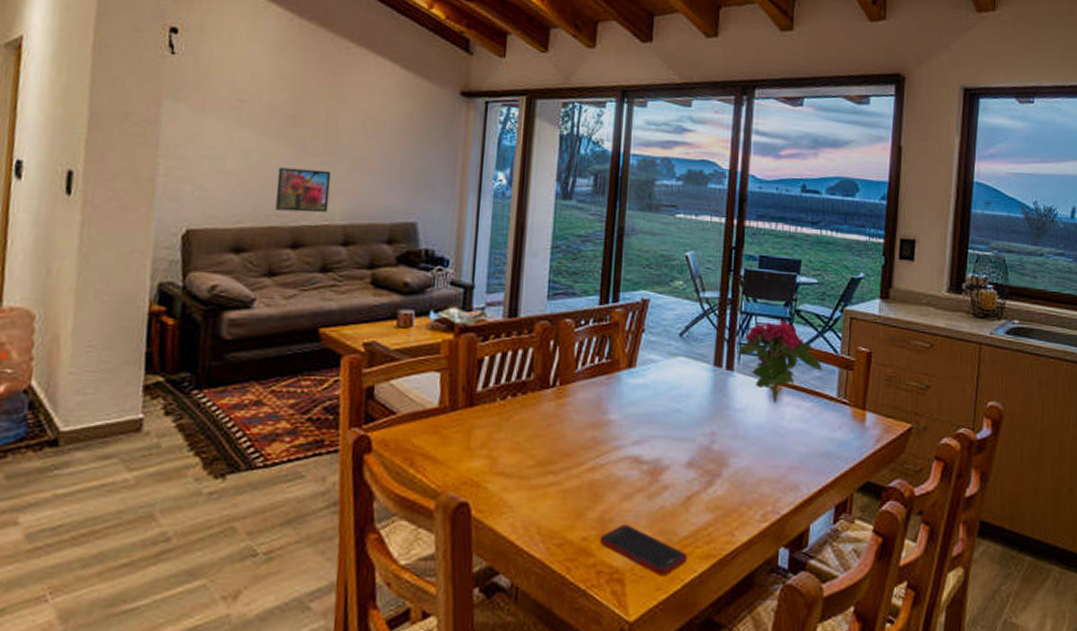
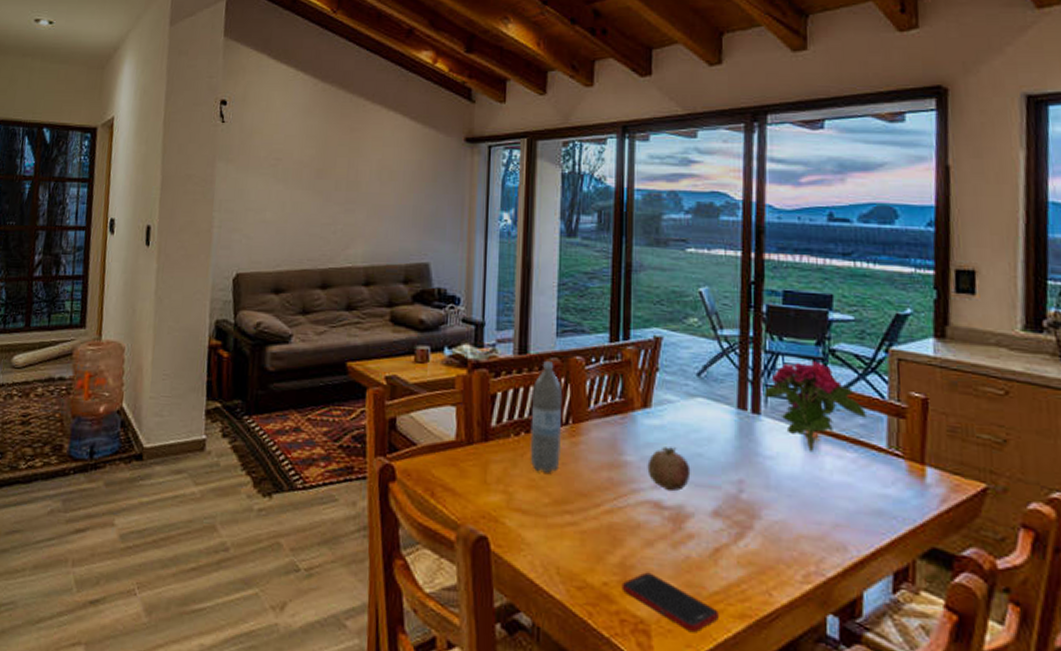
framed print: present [275,167,332,213] -> none [307,216,353,256]
water bottle: none [515,324,551,435] -> present [530,361,563,473]
fruit: none [629,404,669,447] -> present [647,447,691,492]

